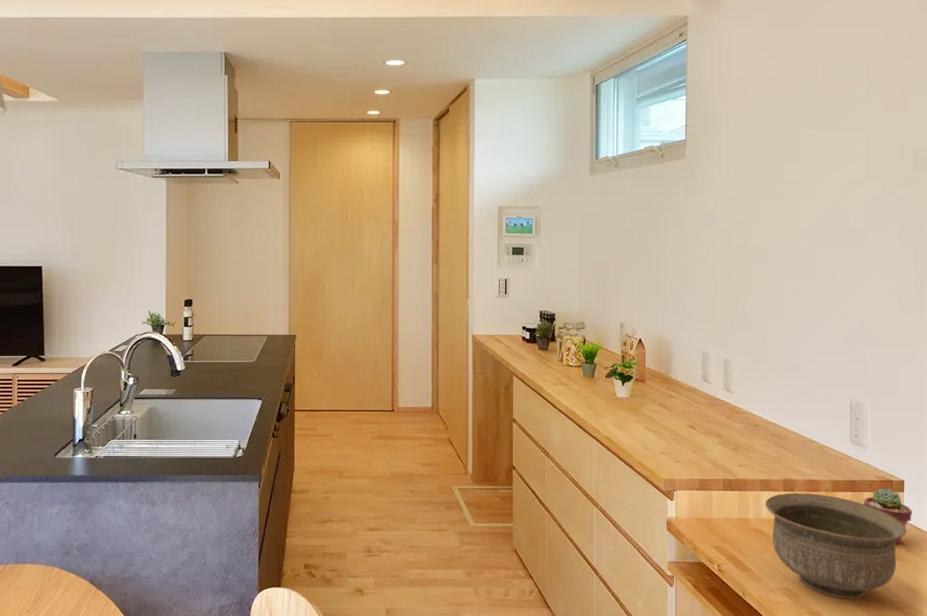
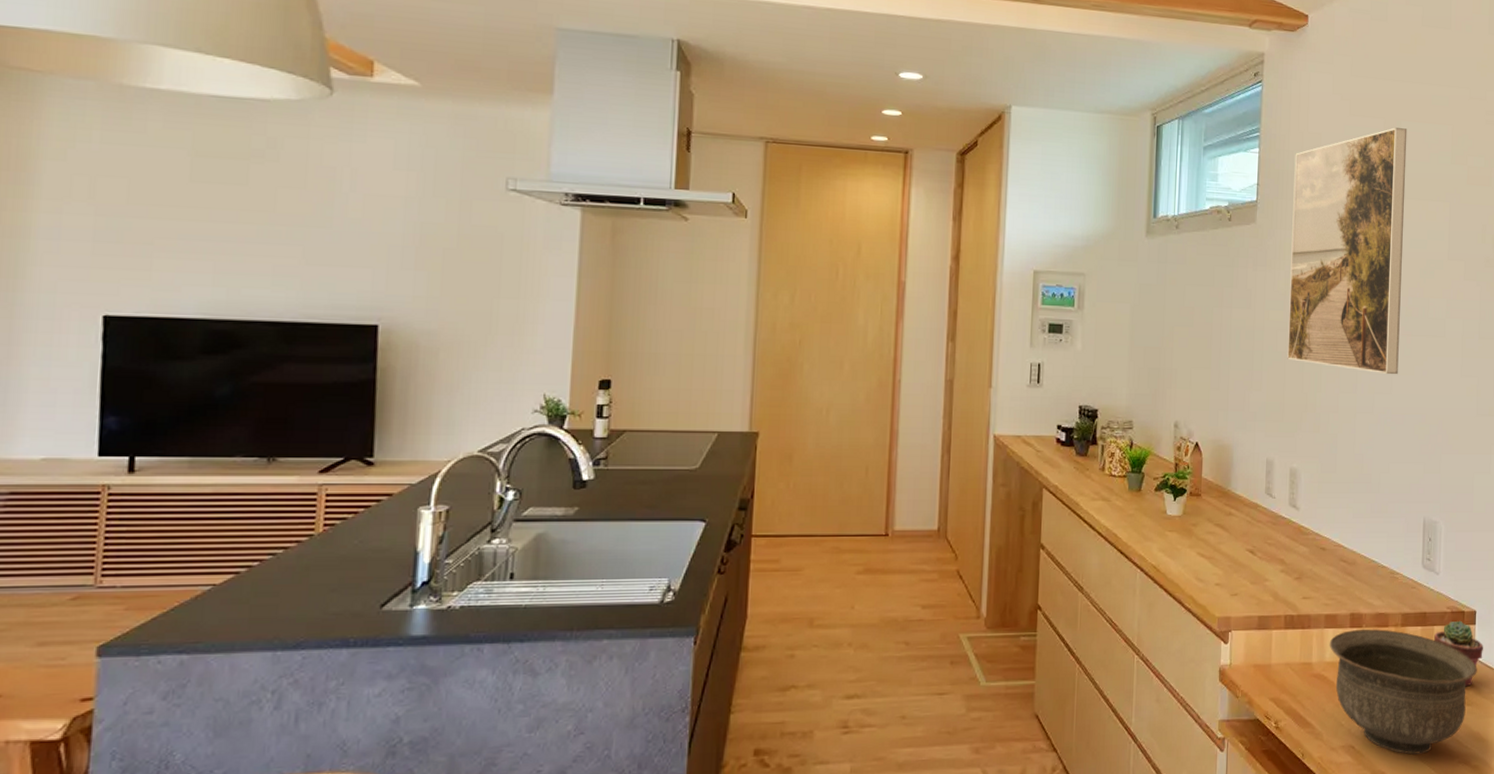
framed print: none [718,68,824,280] -> present [1287,127,1407,375]

